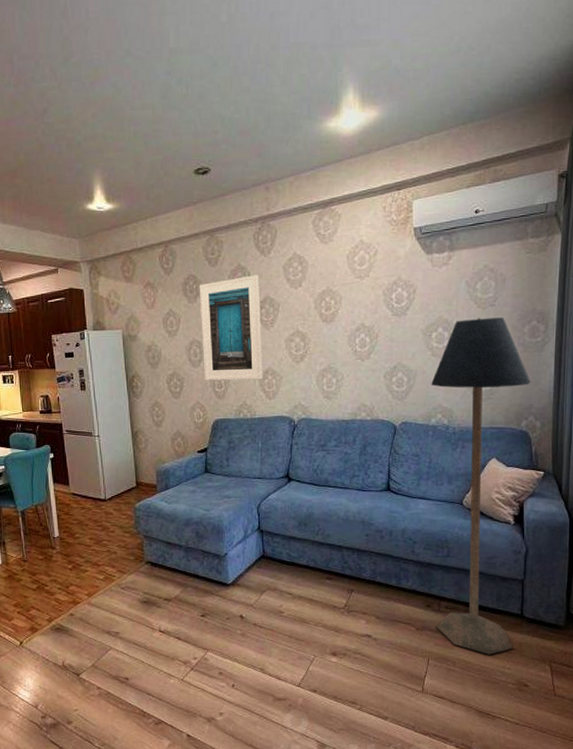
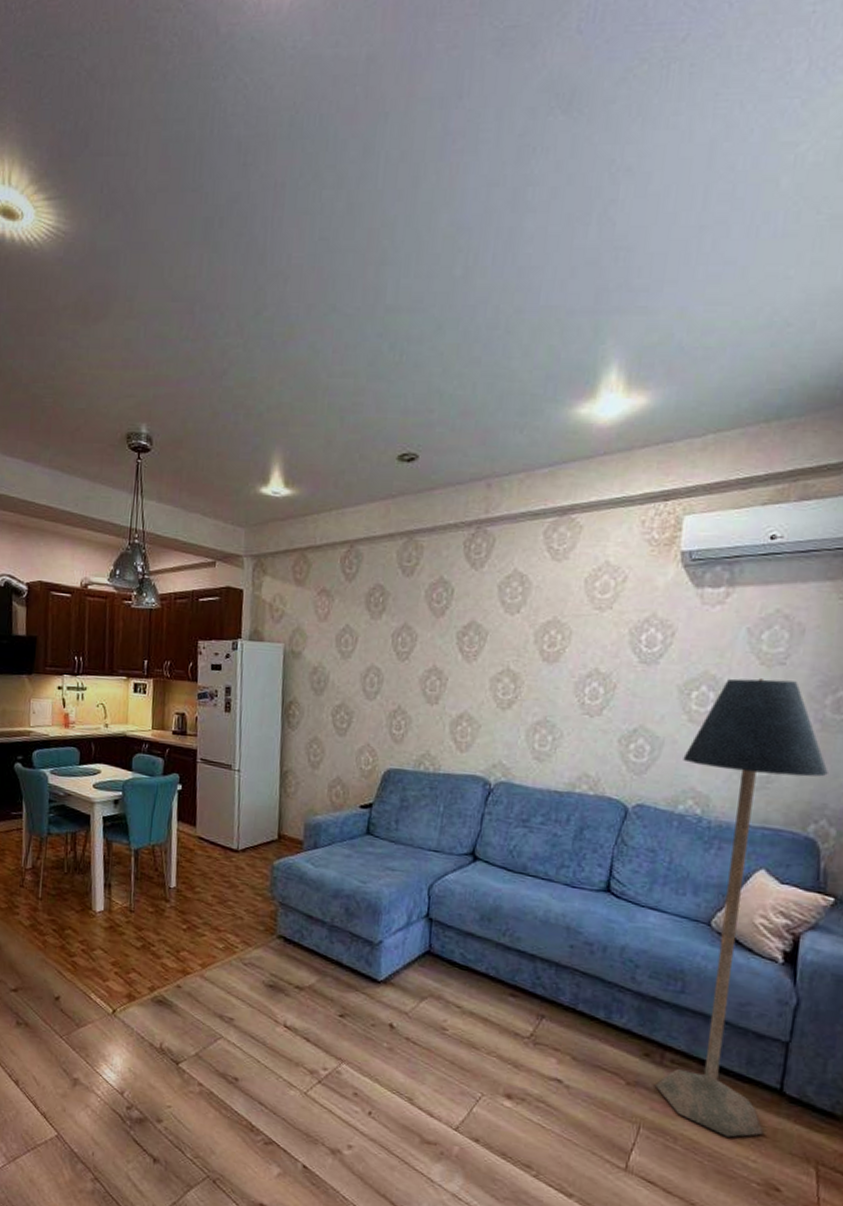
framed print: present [199,275,263,381] -> none [380,592,465,726]

